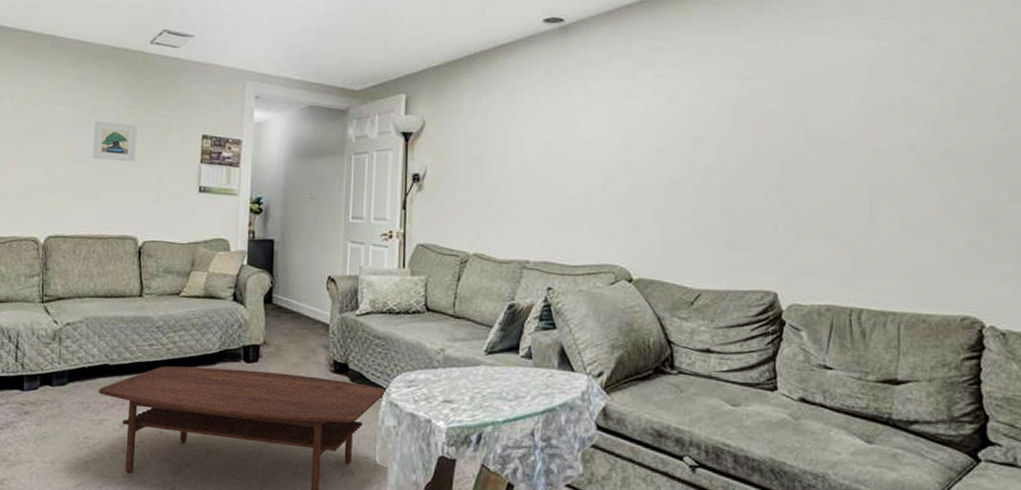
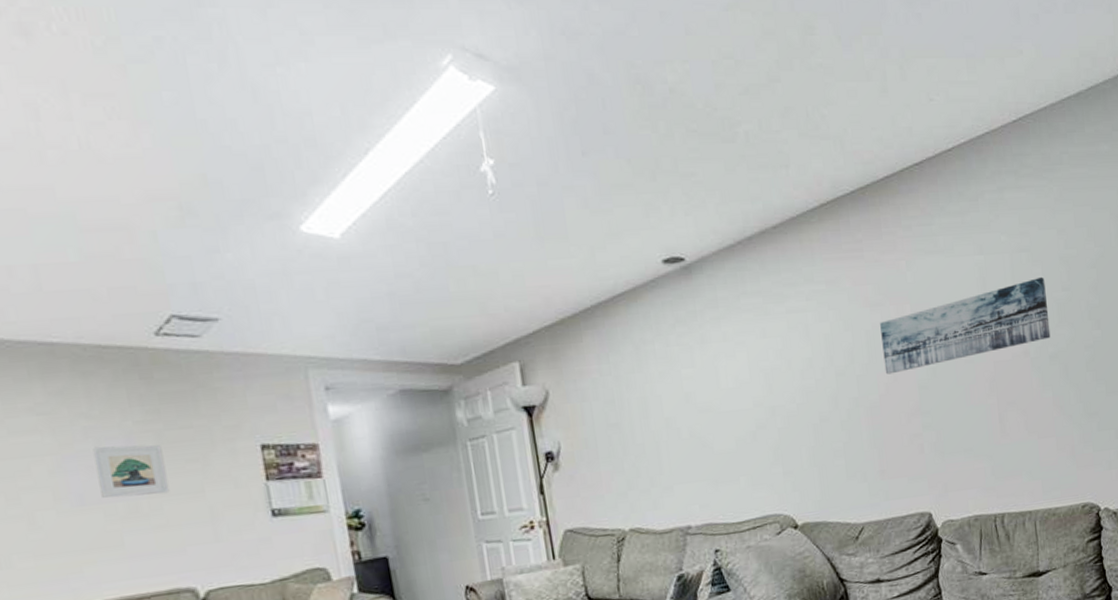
wall art: none [747,68,946,148] -> present [880,276,1051,375]

